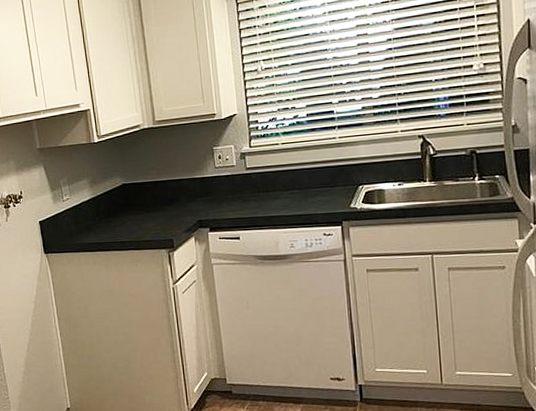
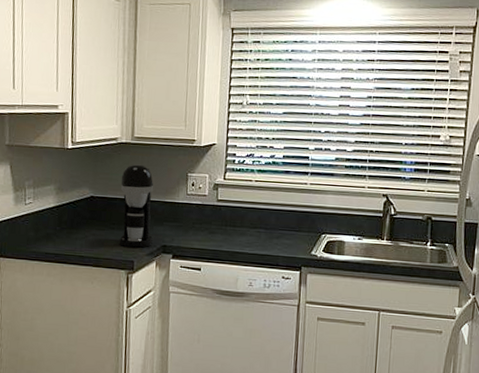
coffee maker: none [148,146,188,227] -> present [118,164,154,248]

